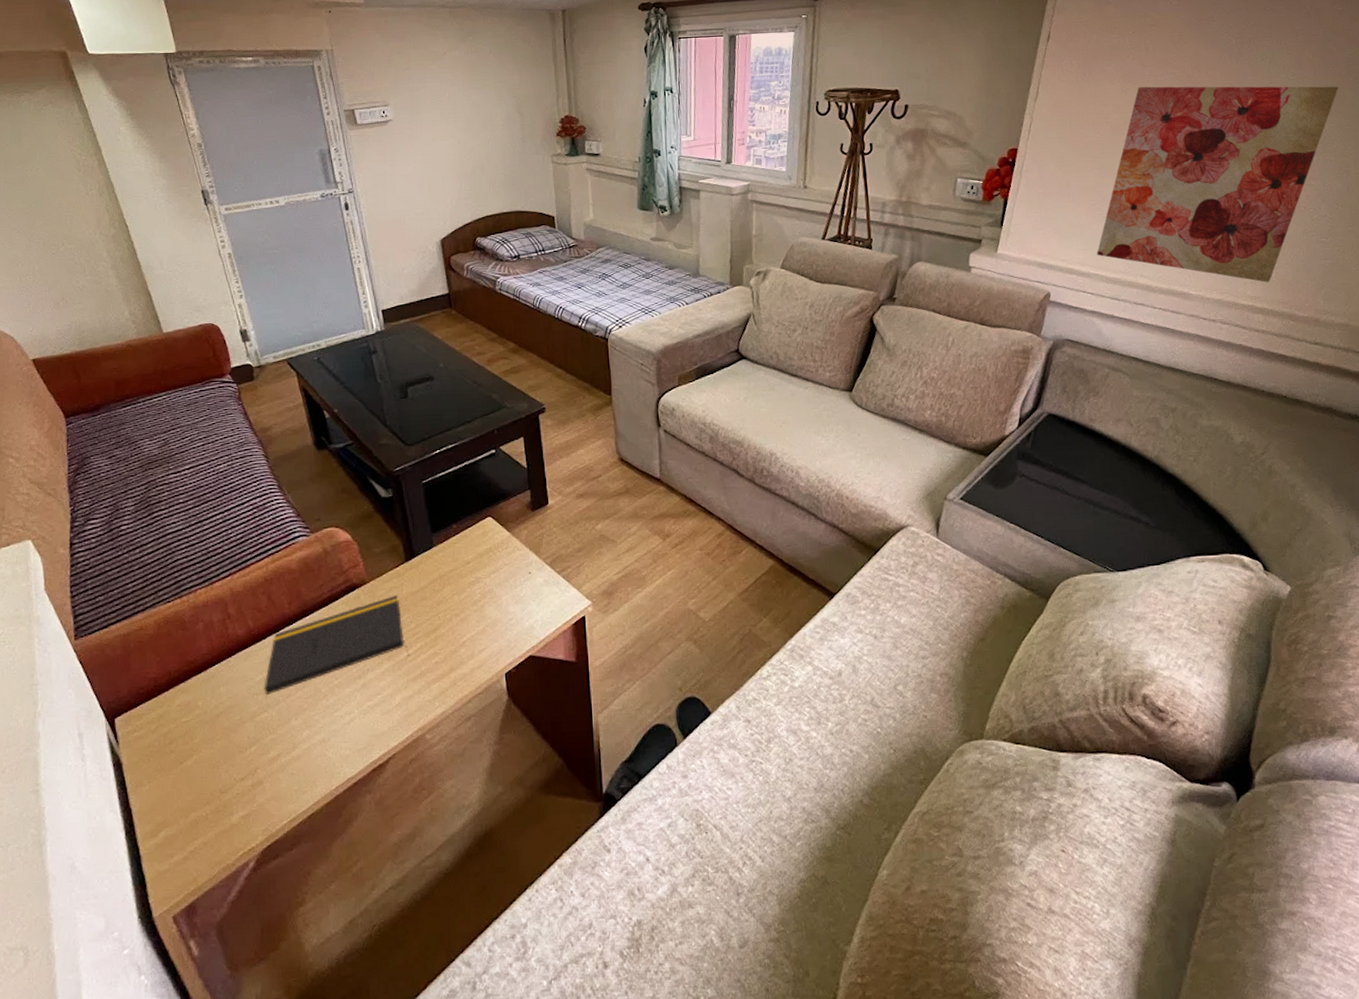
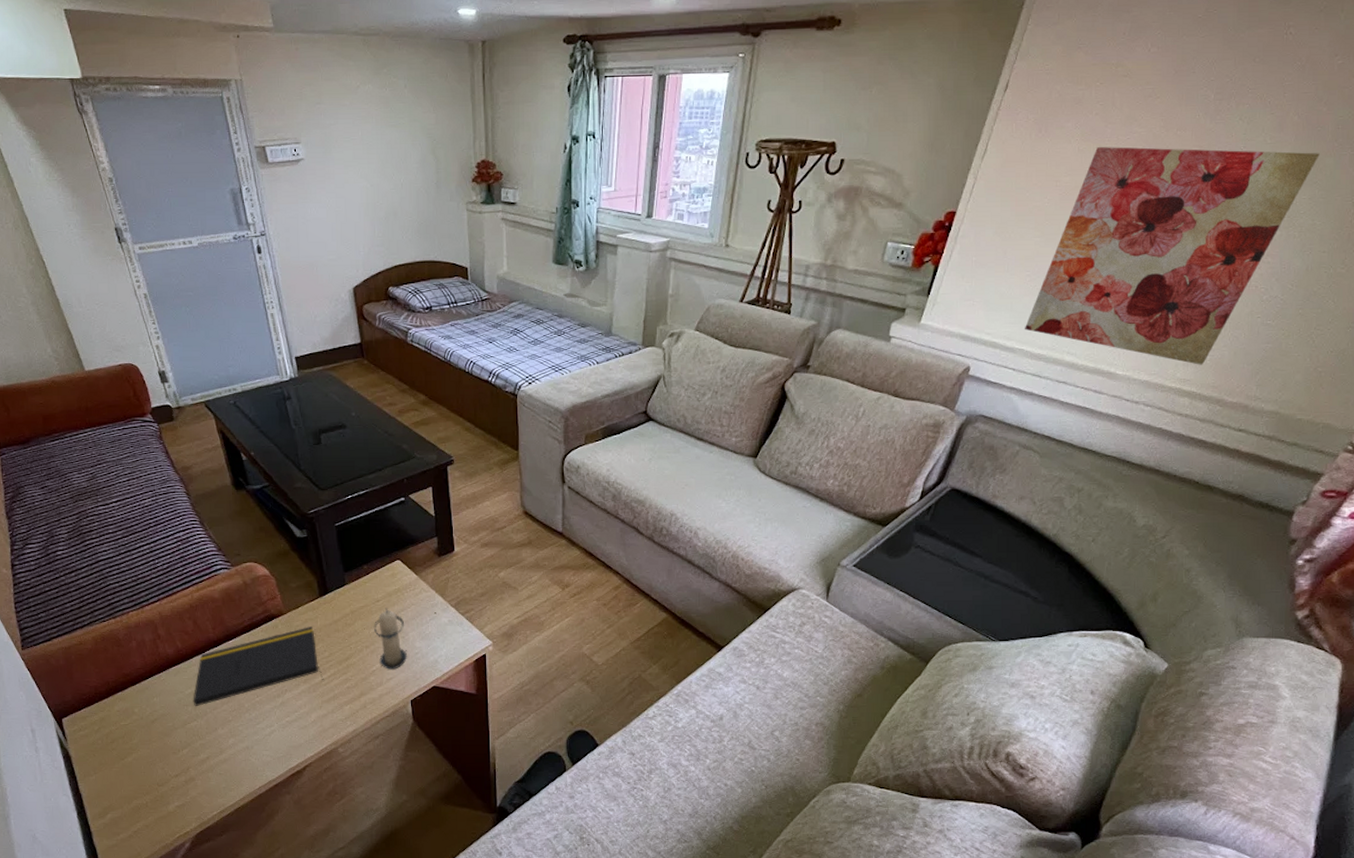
candle: none [464,570,501,639] -> present [374,608,408,670]

